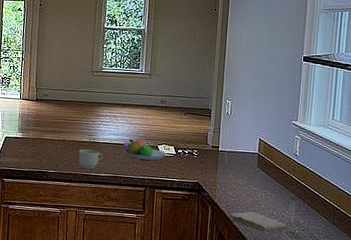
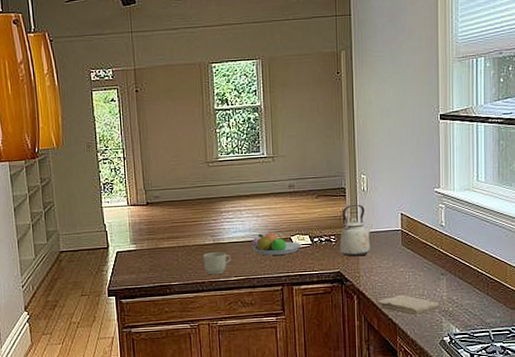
kettle: none [200,125,232,172] -> present [339,204,372,257]

